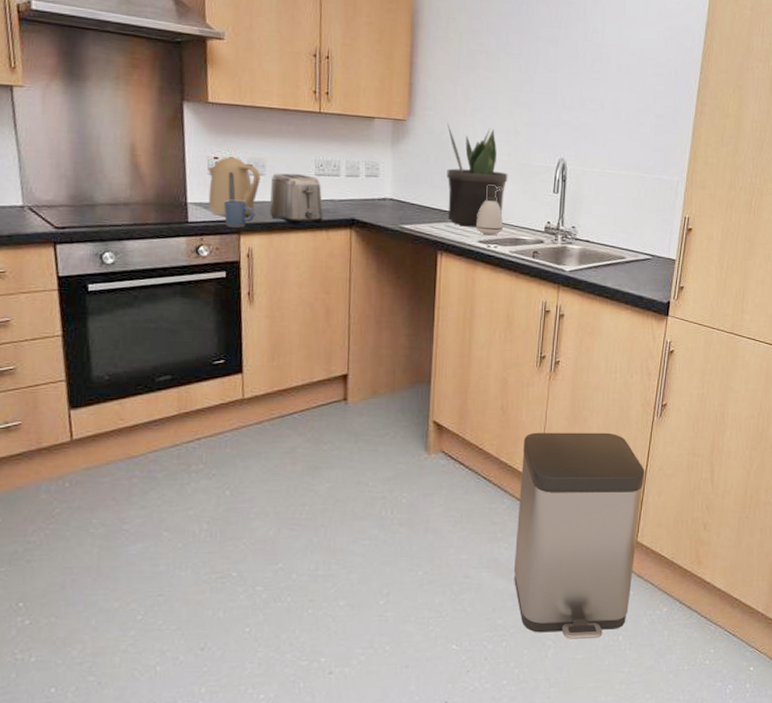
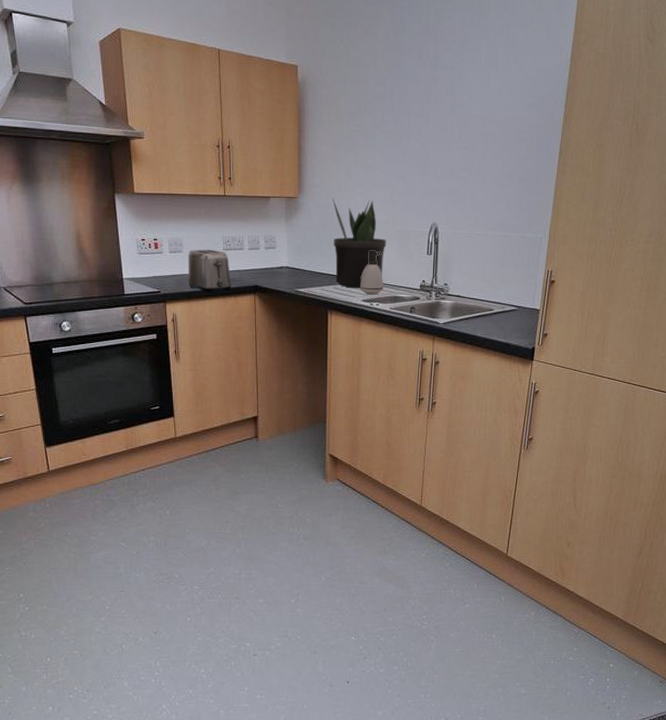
kettle: present [207,156,261,216] -> none [137,238,179,288]
mug: present [223,200,255,228] -> none [152,275,176,297]
pedal bin: present [514,432,645,639] -> none [401,463,514,635]

